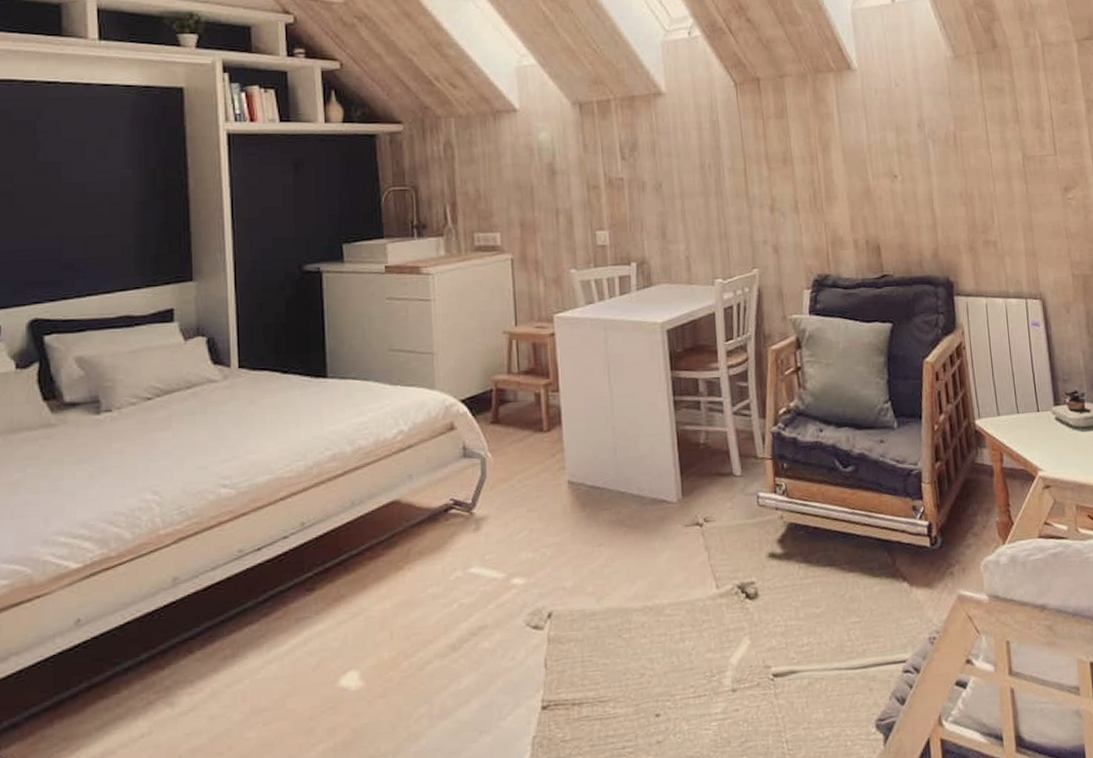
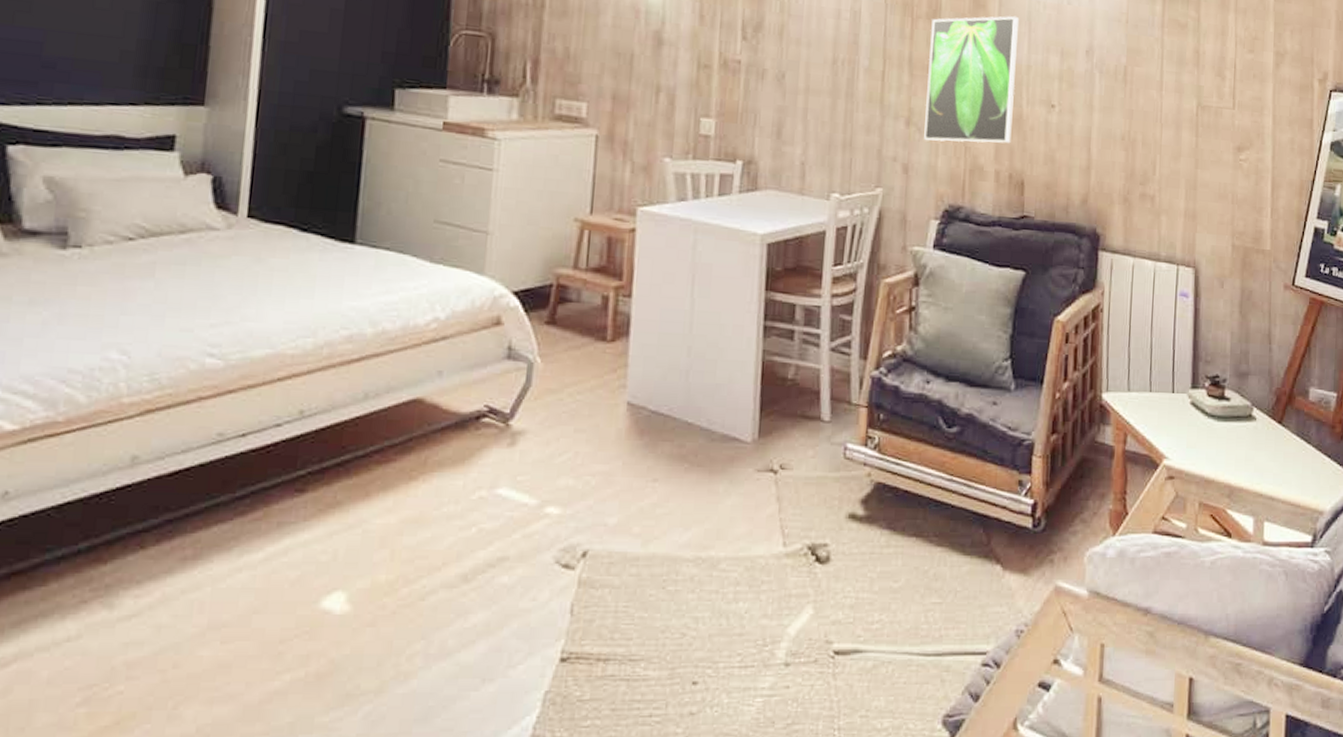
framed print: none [780,103,863,223] -> present [924,15,1020,144]

